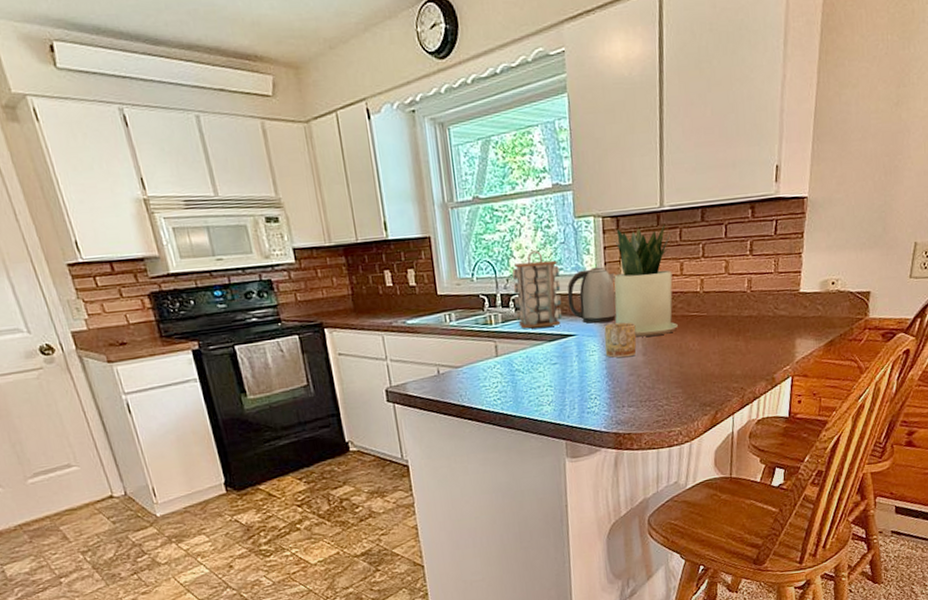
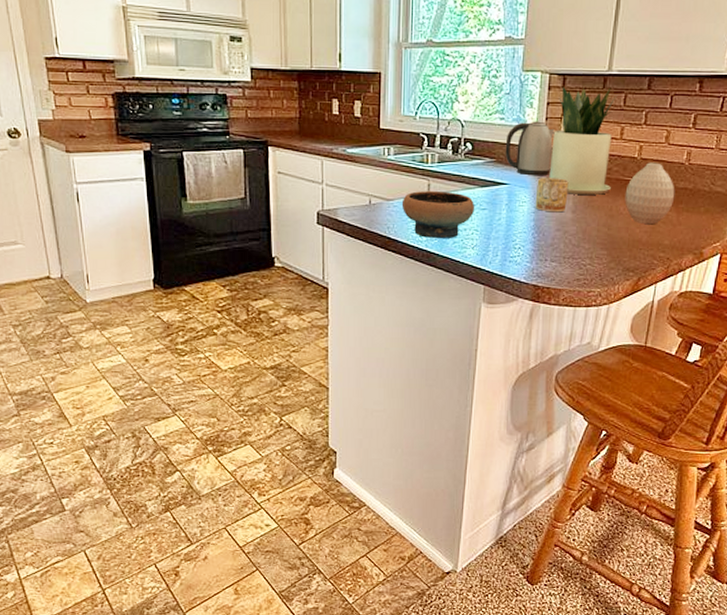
bowl: none [471,350,546,401] -> present [401,190,475,239]
spice rack: present [512,250,563,329] -> none [451,98,501,174]
vase: none [692,294,741,358] -> present [625,162,675,225]

